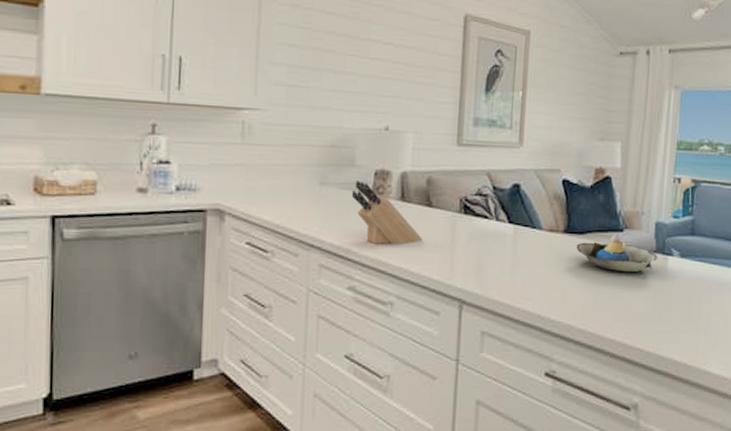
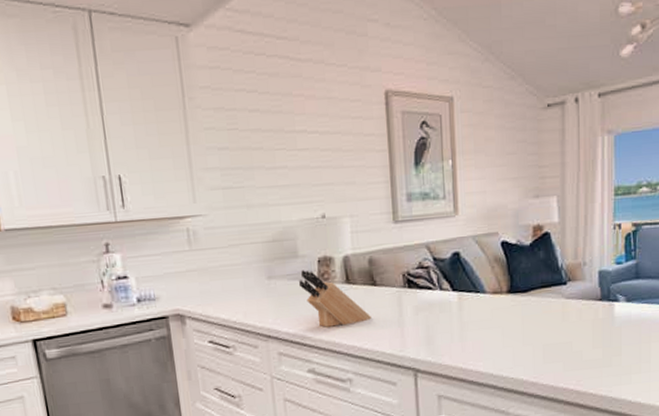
decorative bowl: present [576,234,657,272] -> none [521,287,603,323]

